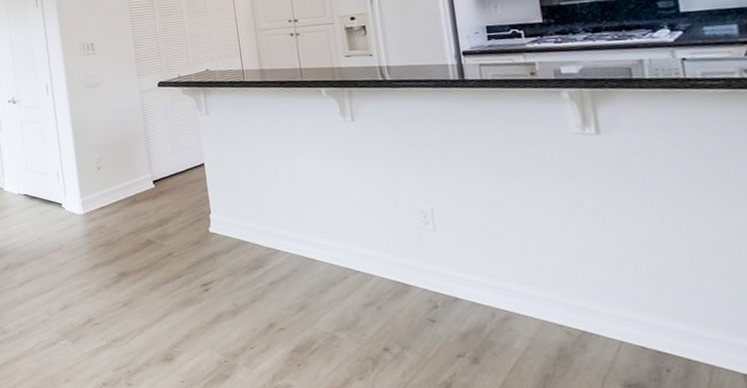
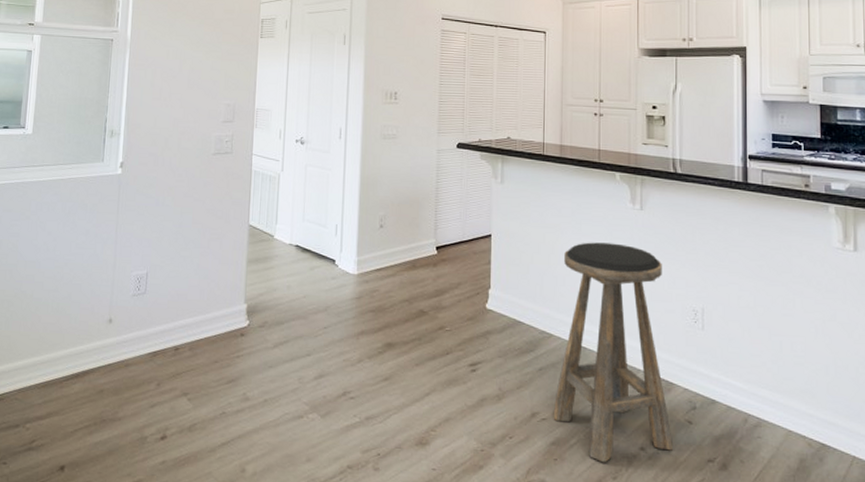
stool: none [279,156,418,365] -> present [553,242,672,463]

